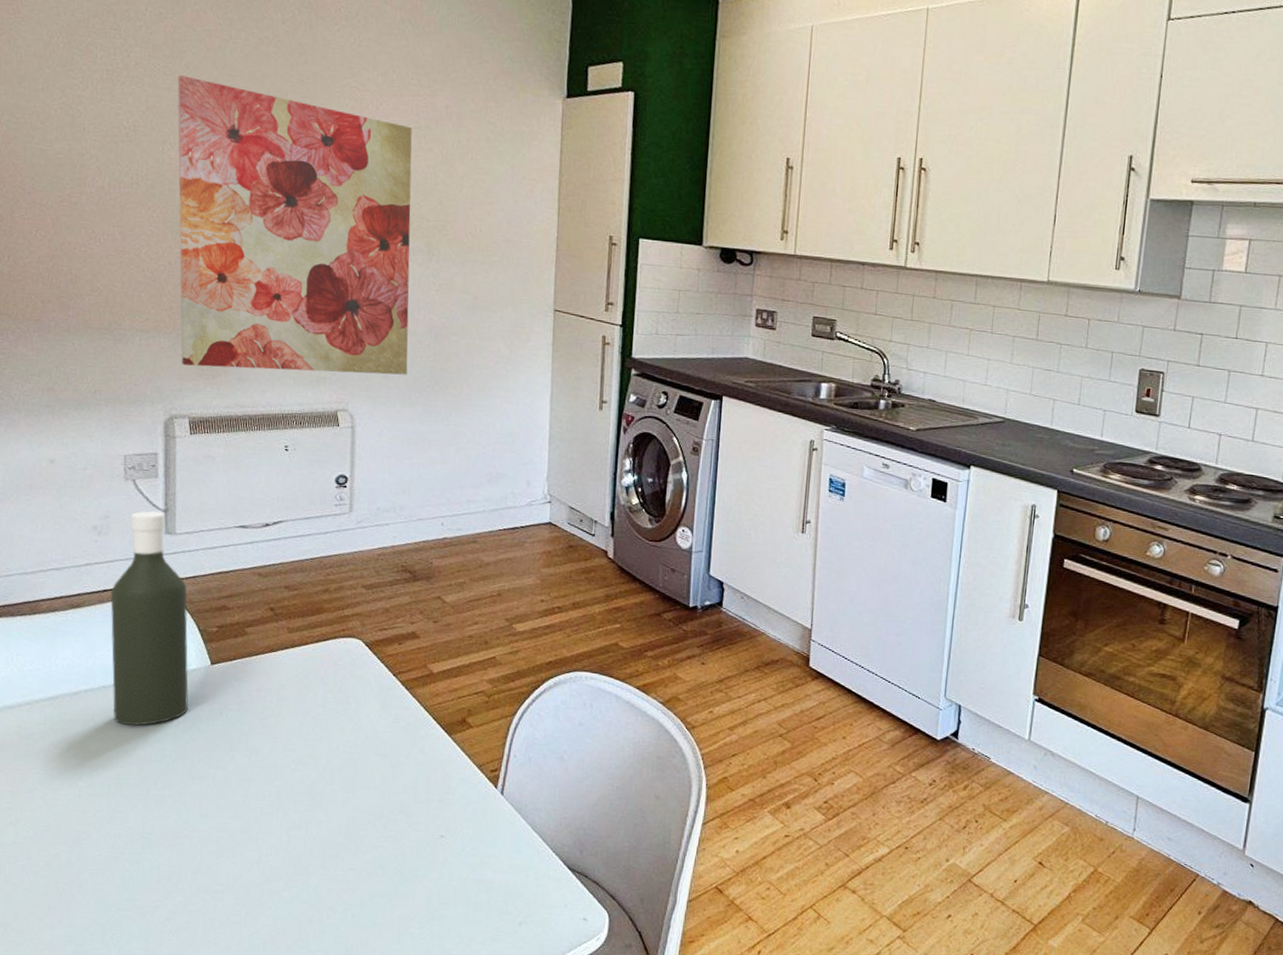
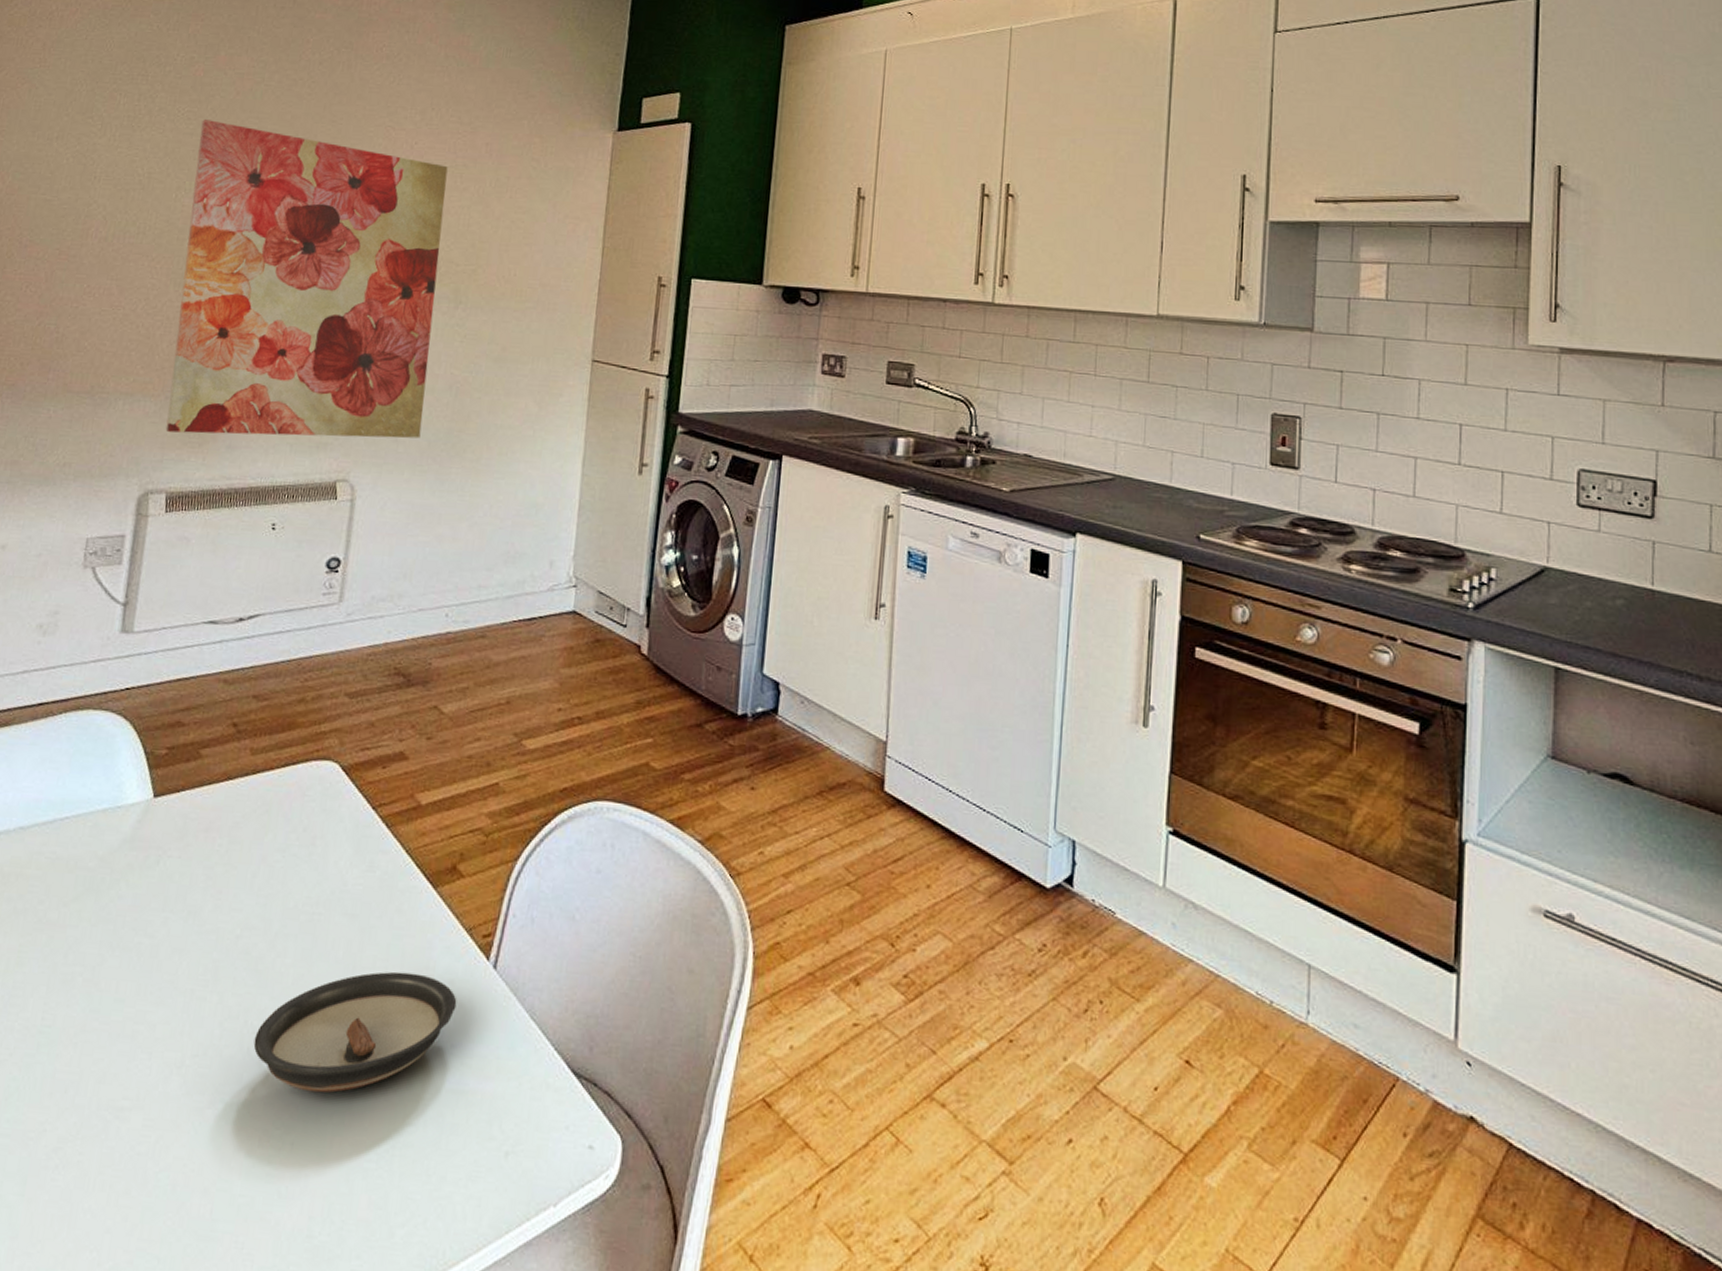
bottle: present [110,510,189,726] -> none [27,604,138,879]
saucer: none [315,796,474,881] -> present [253,971,457,1093]

